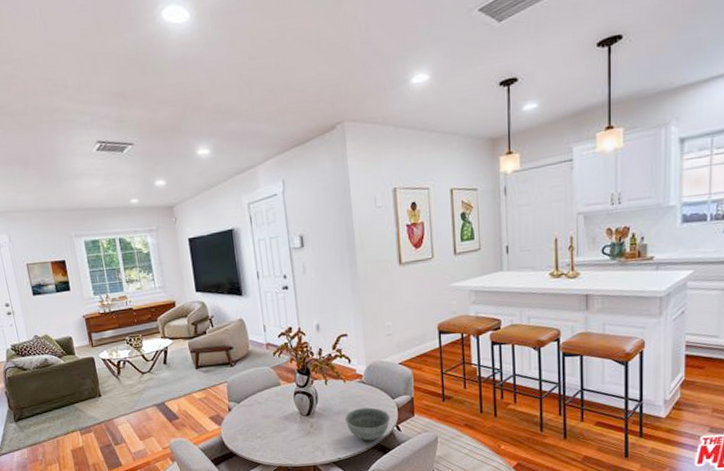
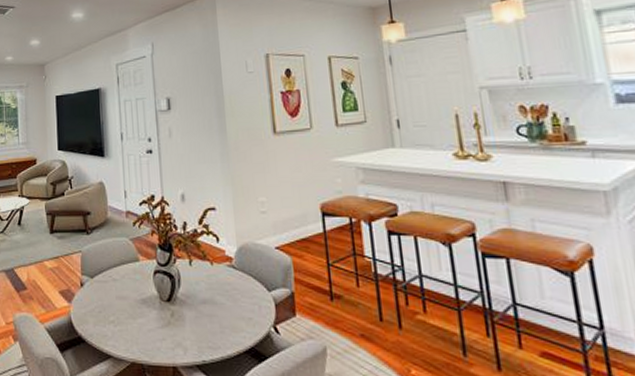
bowl: present [344,407,391,442] -> none [211,299,267,344]

